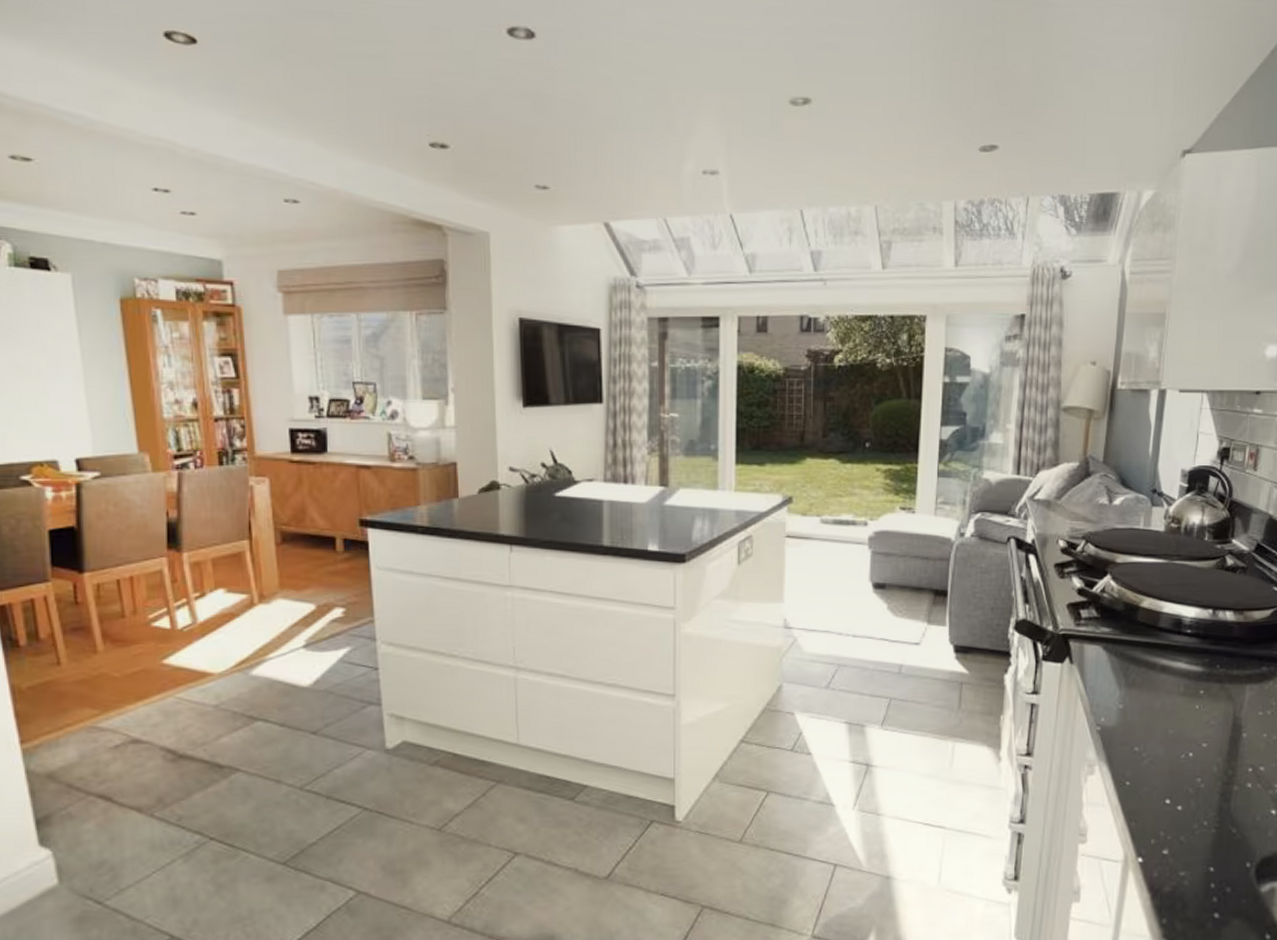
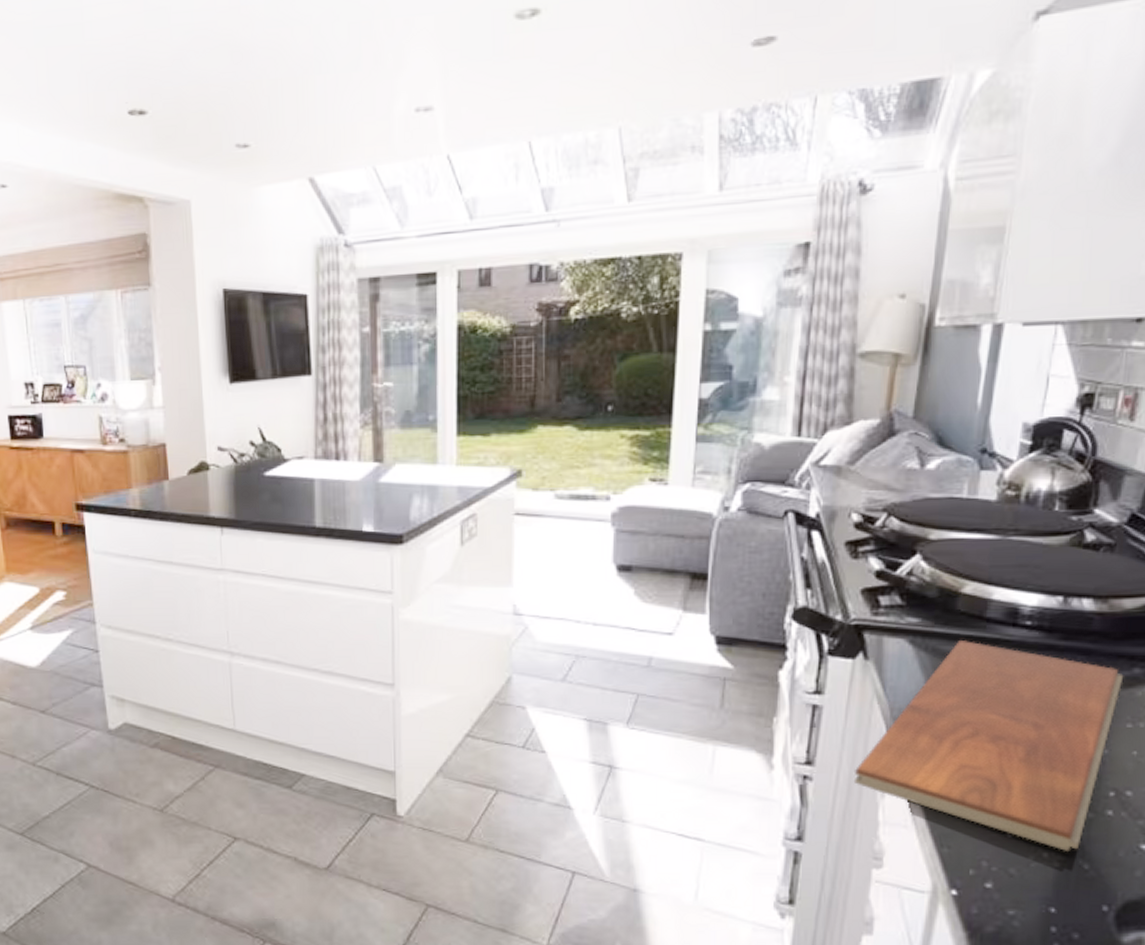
chopping board: none [1063,645,1256,819] -> present [853,639,1124,851]

